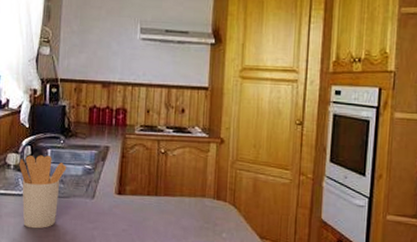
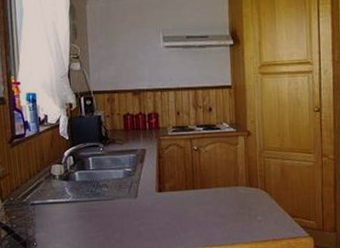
utensil holder: present [19,155,67,229] -> none [63,163,109,231]

